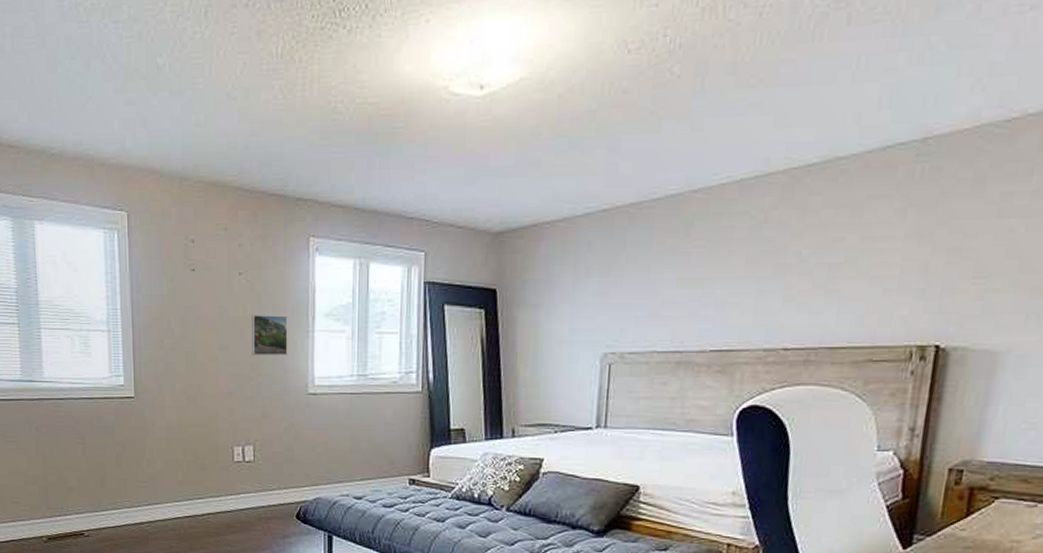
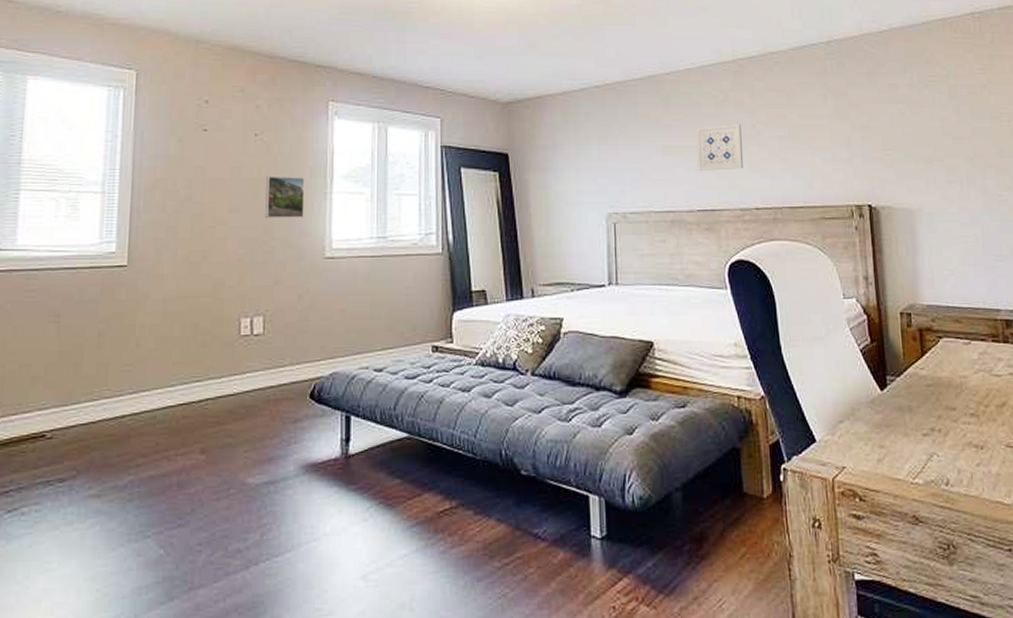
wall art: none [717,250,781,306] -> present [696,124,743,171]

